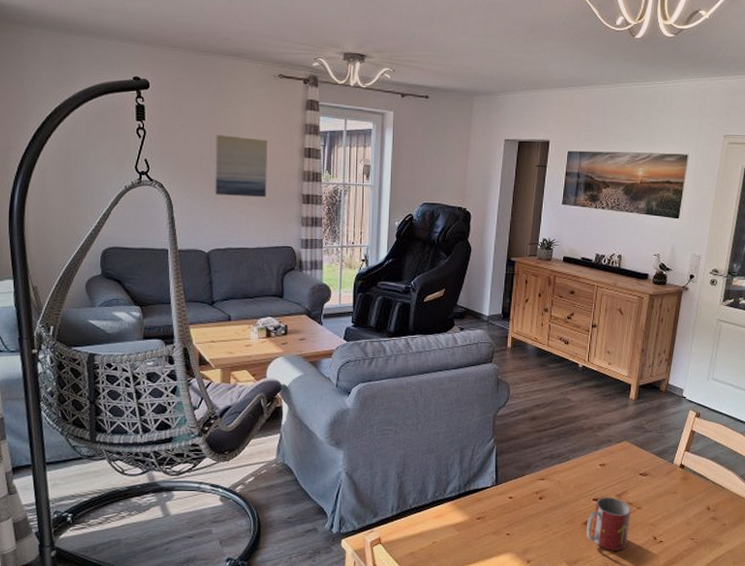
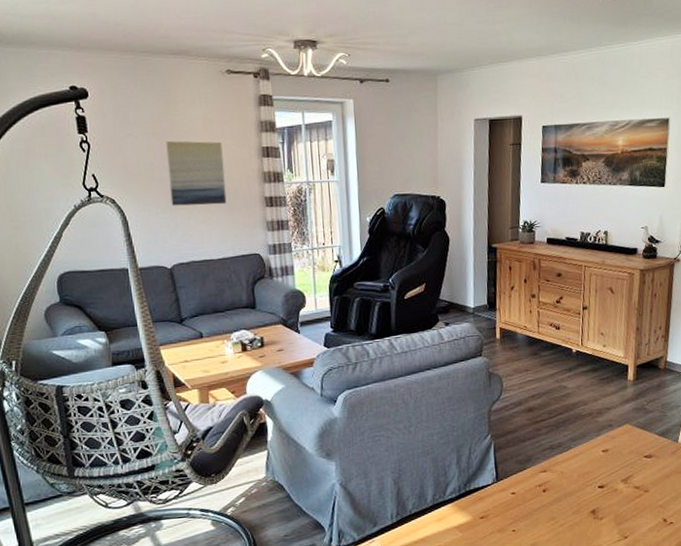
mug: present [586,497,631,551] -> none [593,482,639,537]

